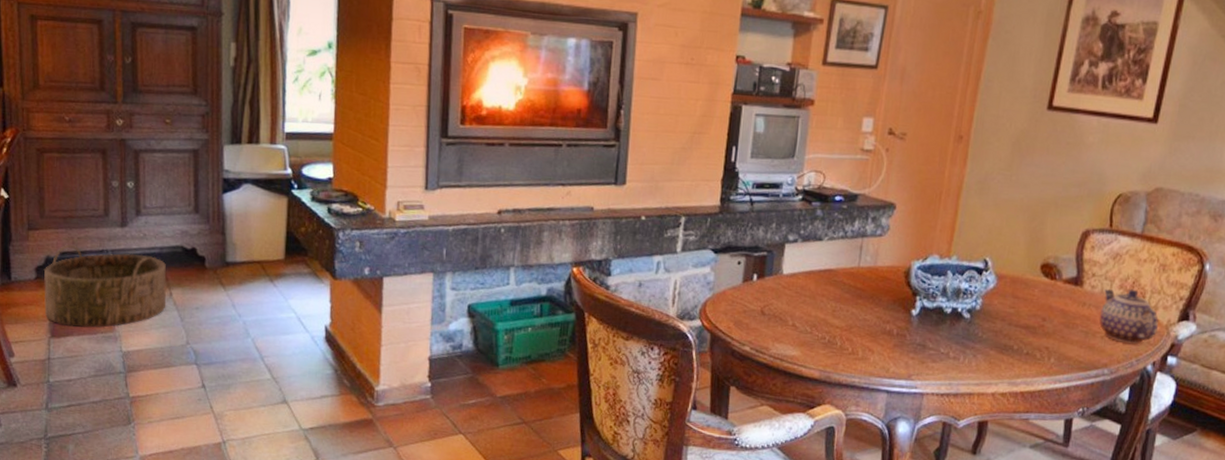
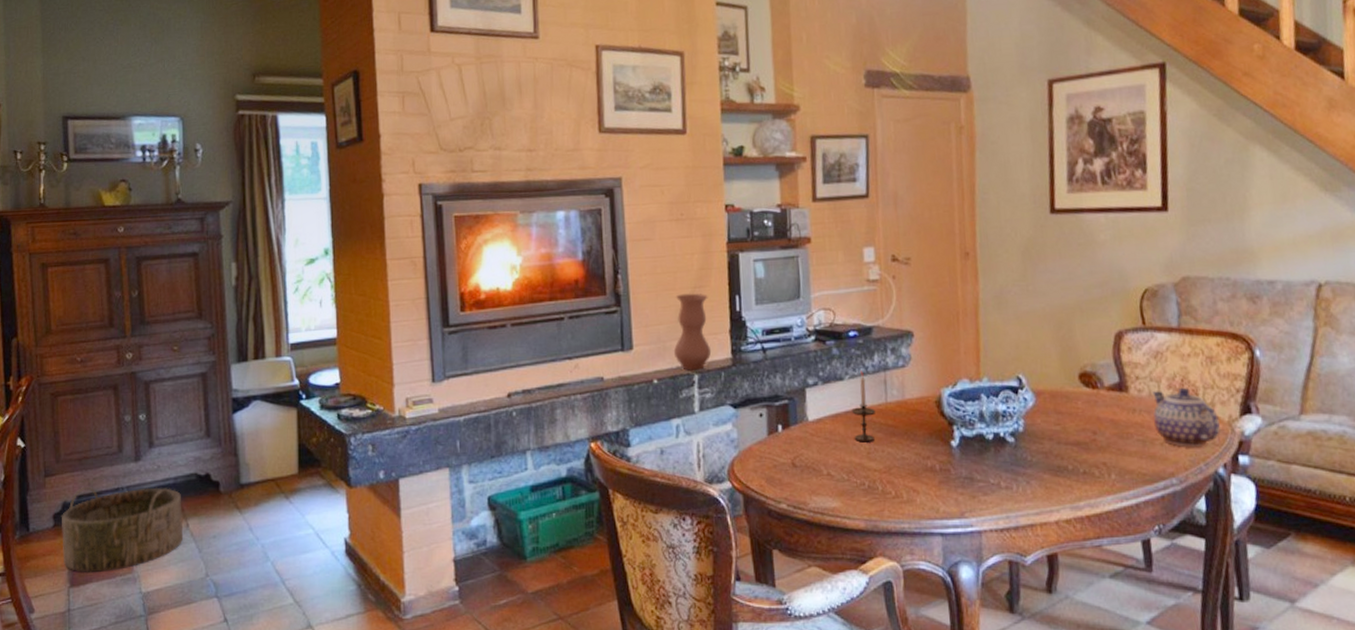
vase: none [664,137,706,213] -> present [673,293,712,371]
candlestick: none [824,233,847,301] -> present [851,370,875,443]

